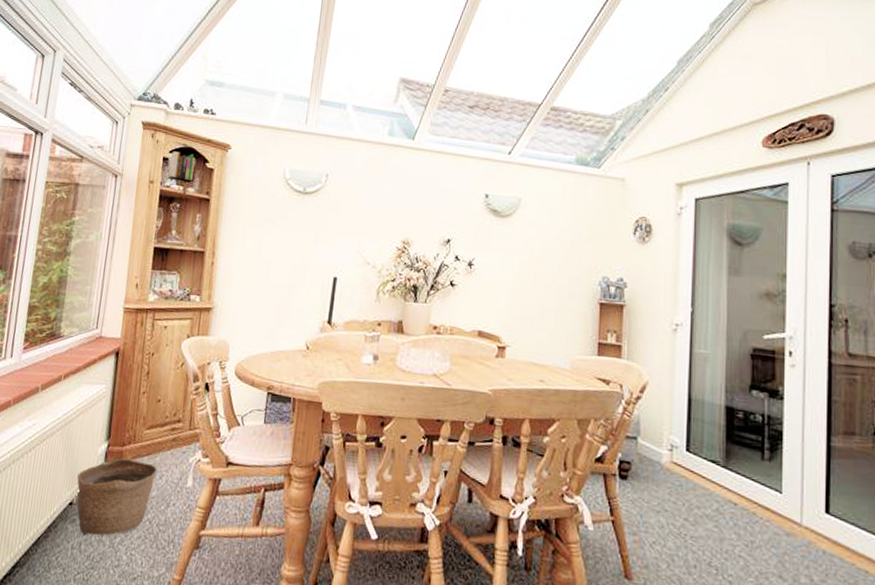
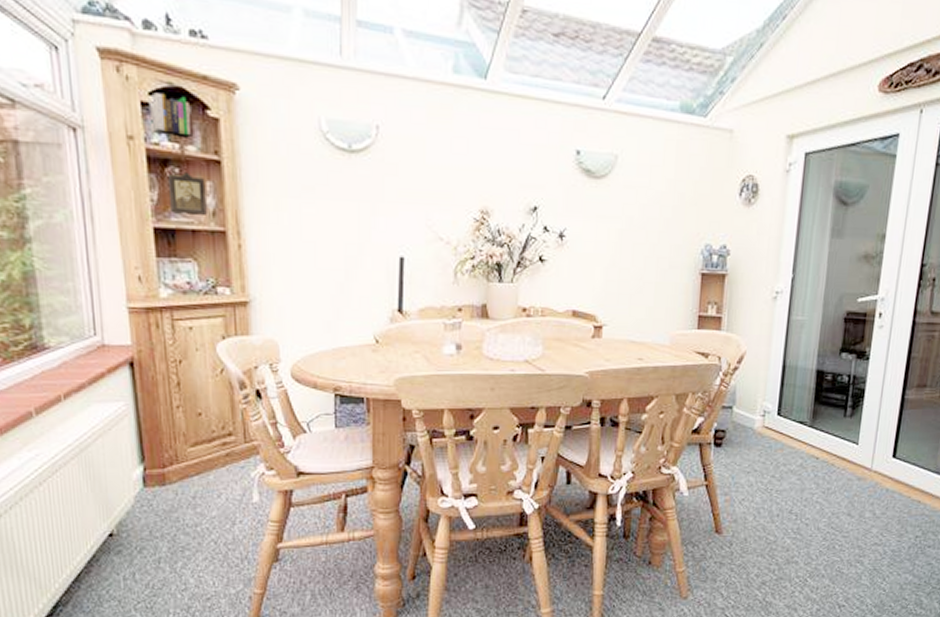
basket: present [77,457,157,536] -> none [112,479,213,565]
photo frame: none [168,207,197,239] -> present [167,172,207,215]

